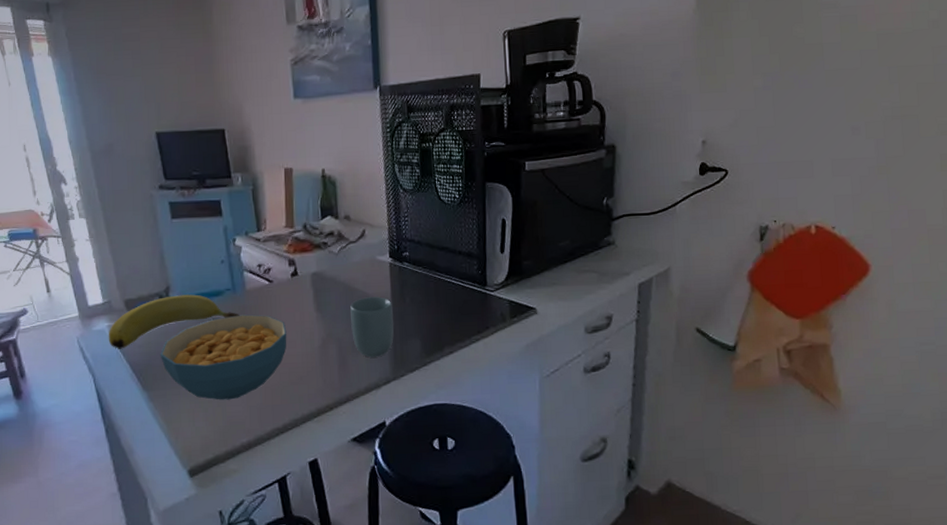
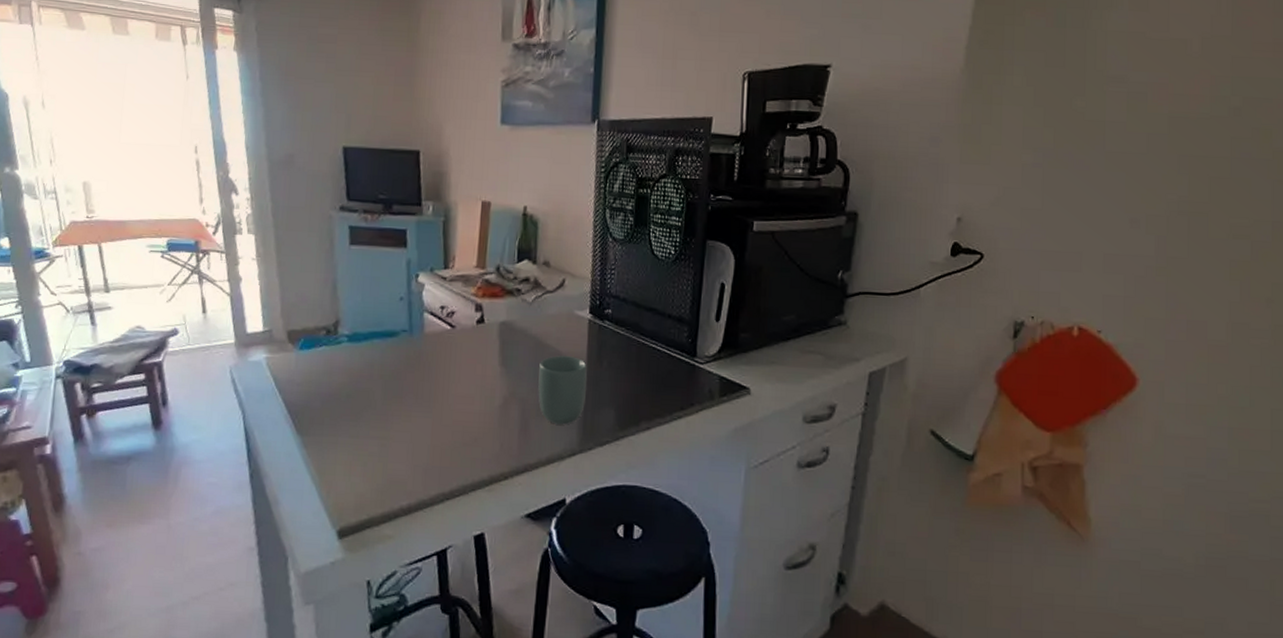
banana: present [108,294,240,349] -> none [264,331,414,385]
cereal bowl: present [161,314,287,400] -> none [321,360,465,456]

